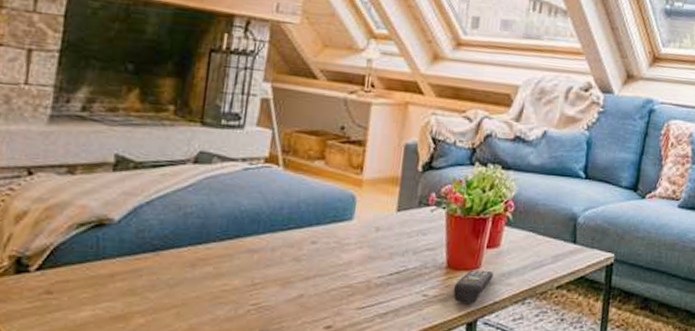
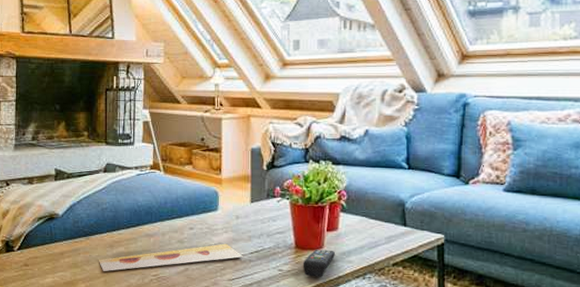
painting: none [169,262,379,300] -> present [98,243,243,271]

